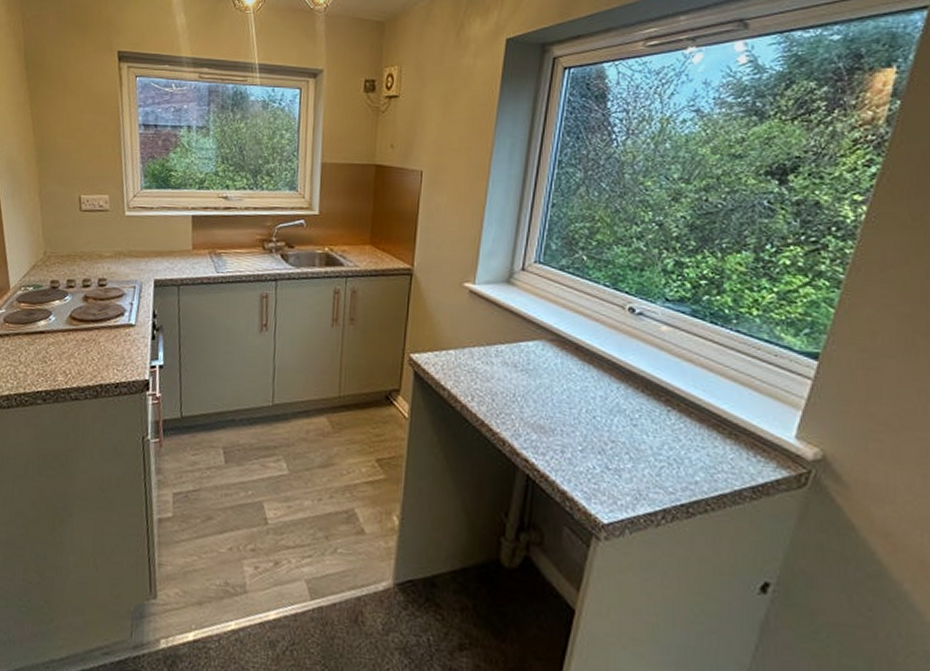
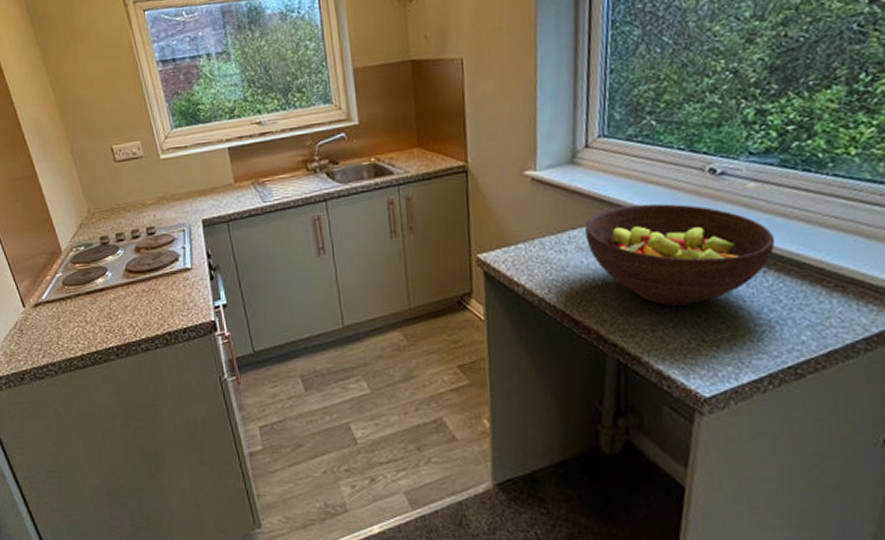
fruit bowl: none [511,329,681,433] -> present [584,203,776,306]

